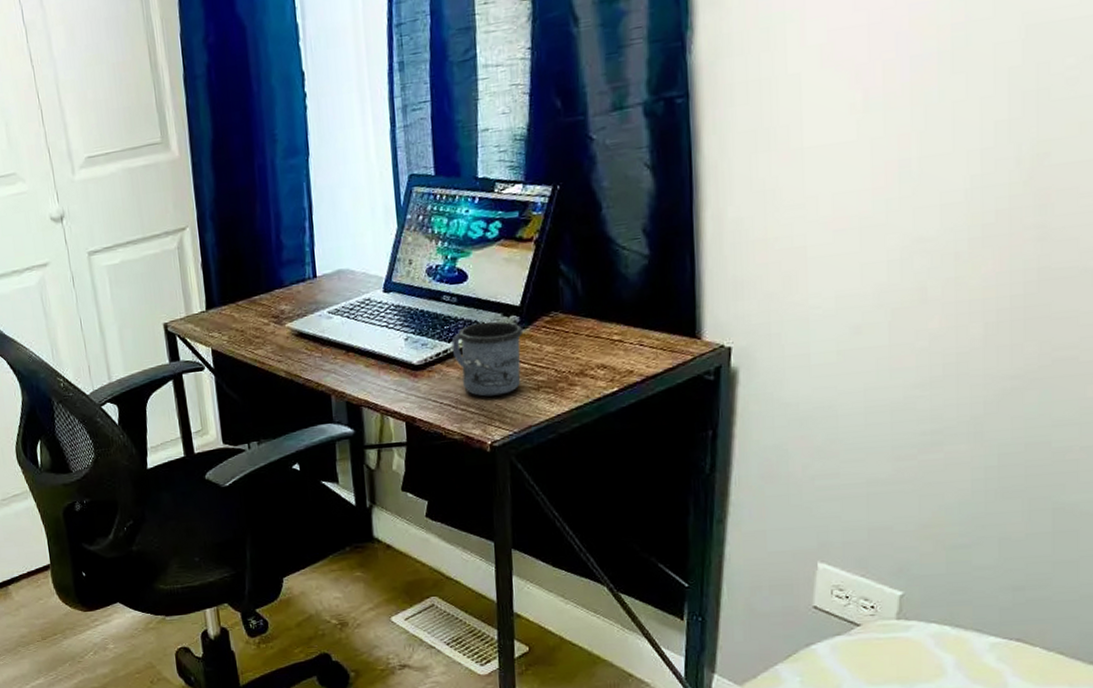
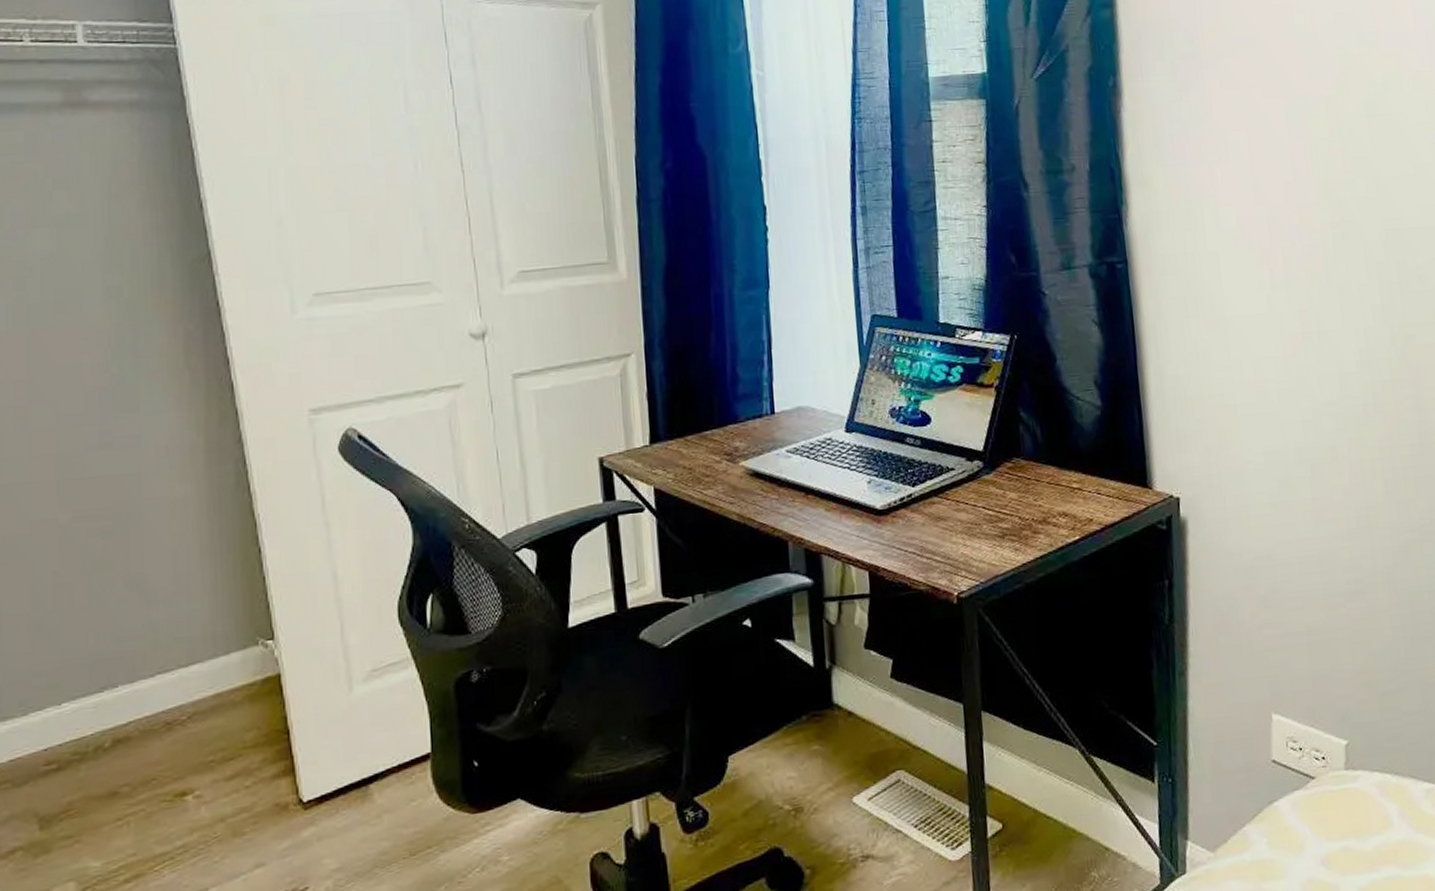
mug: present [451,321,522,397] -> none [916,466,986,544]

